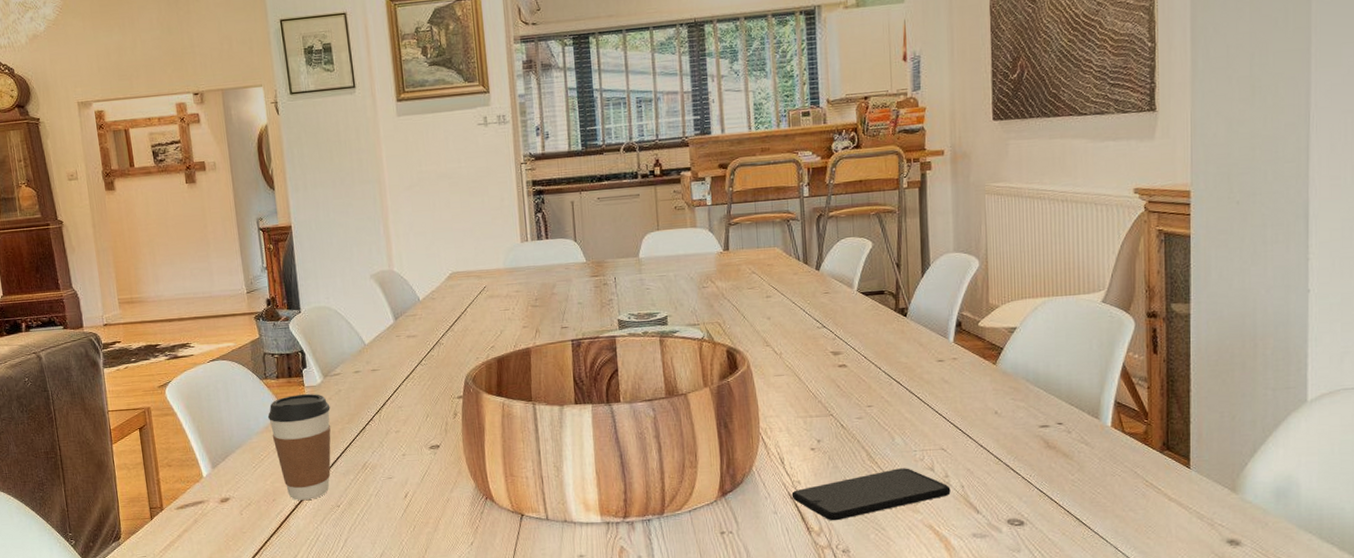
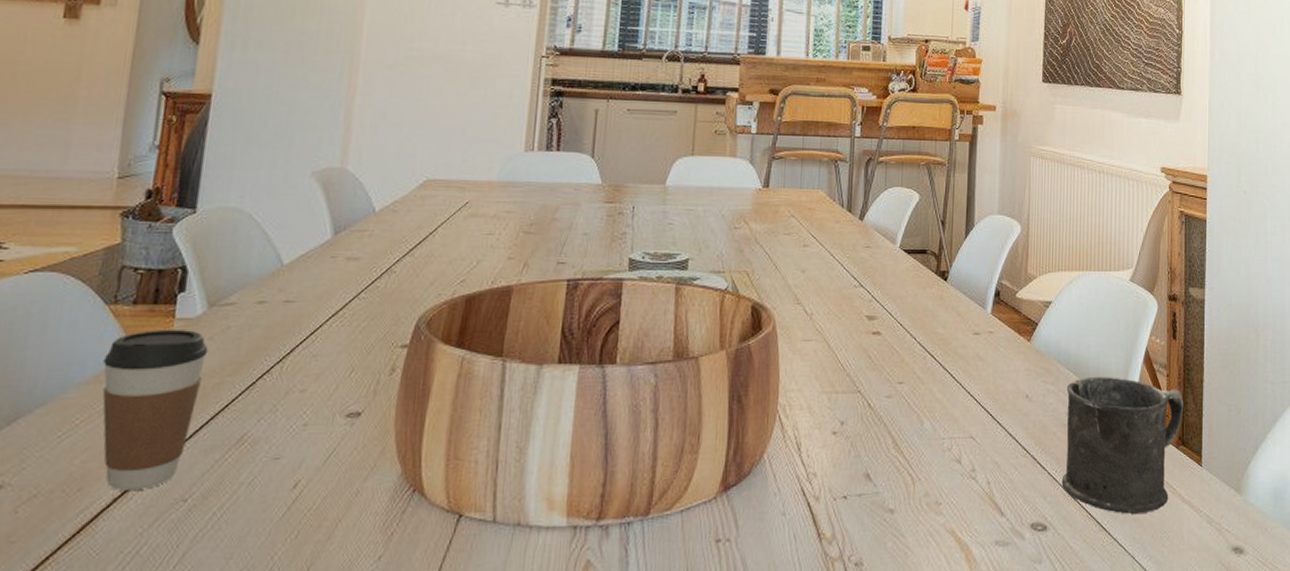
smartphone: present [791,468,951,521] -> none [805,459,976,525]
mug: none [1036,391,1168,511] -> present [1061,376,1184,514]

